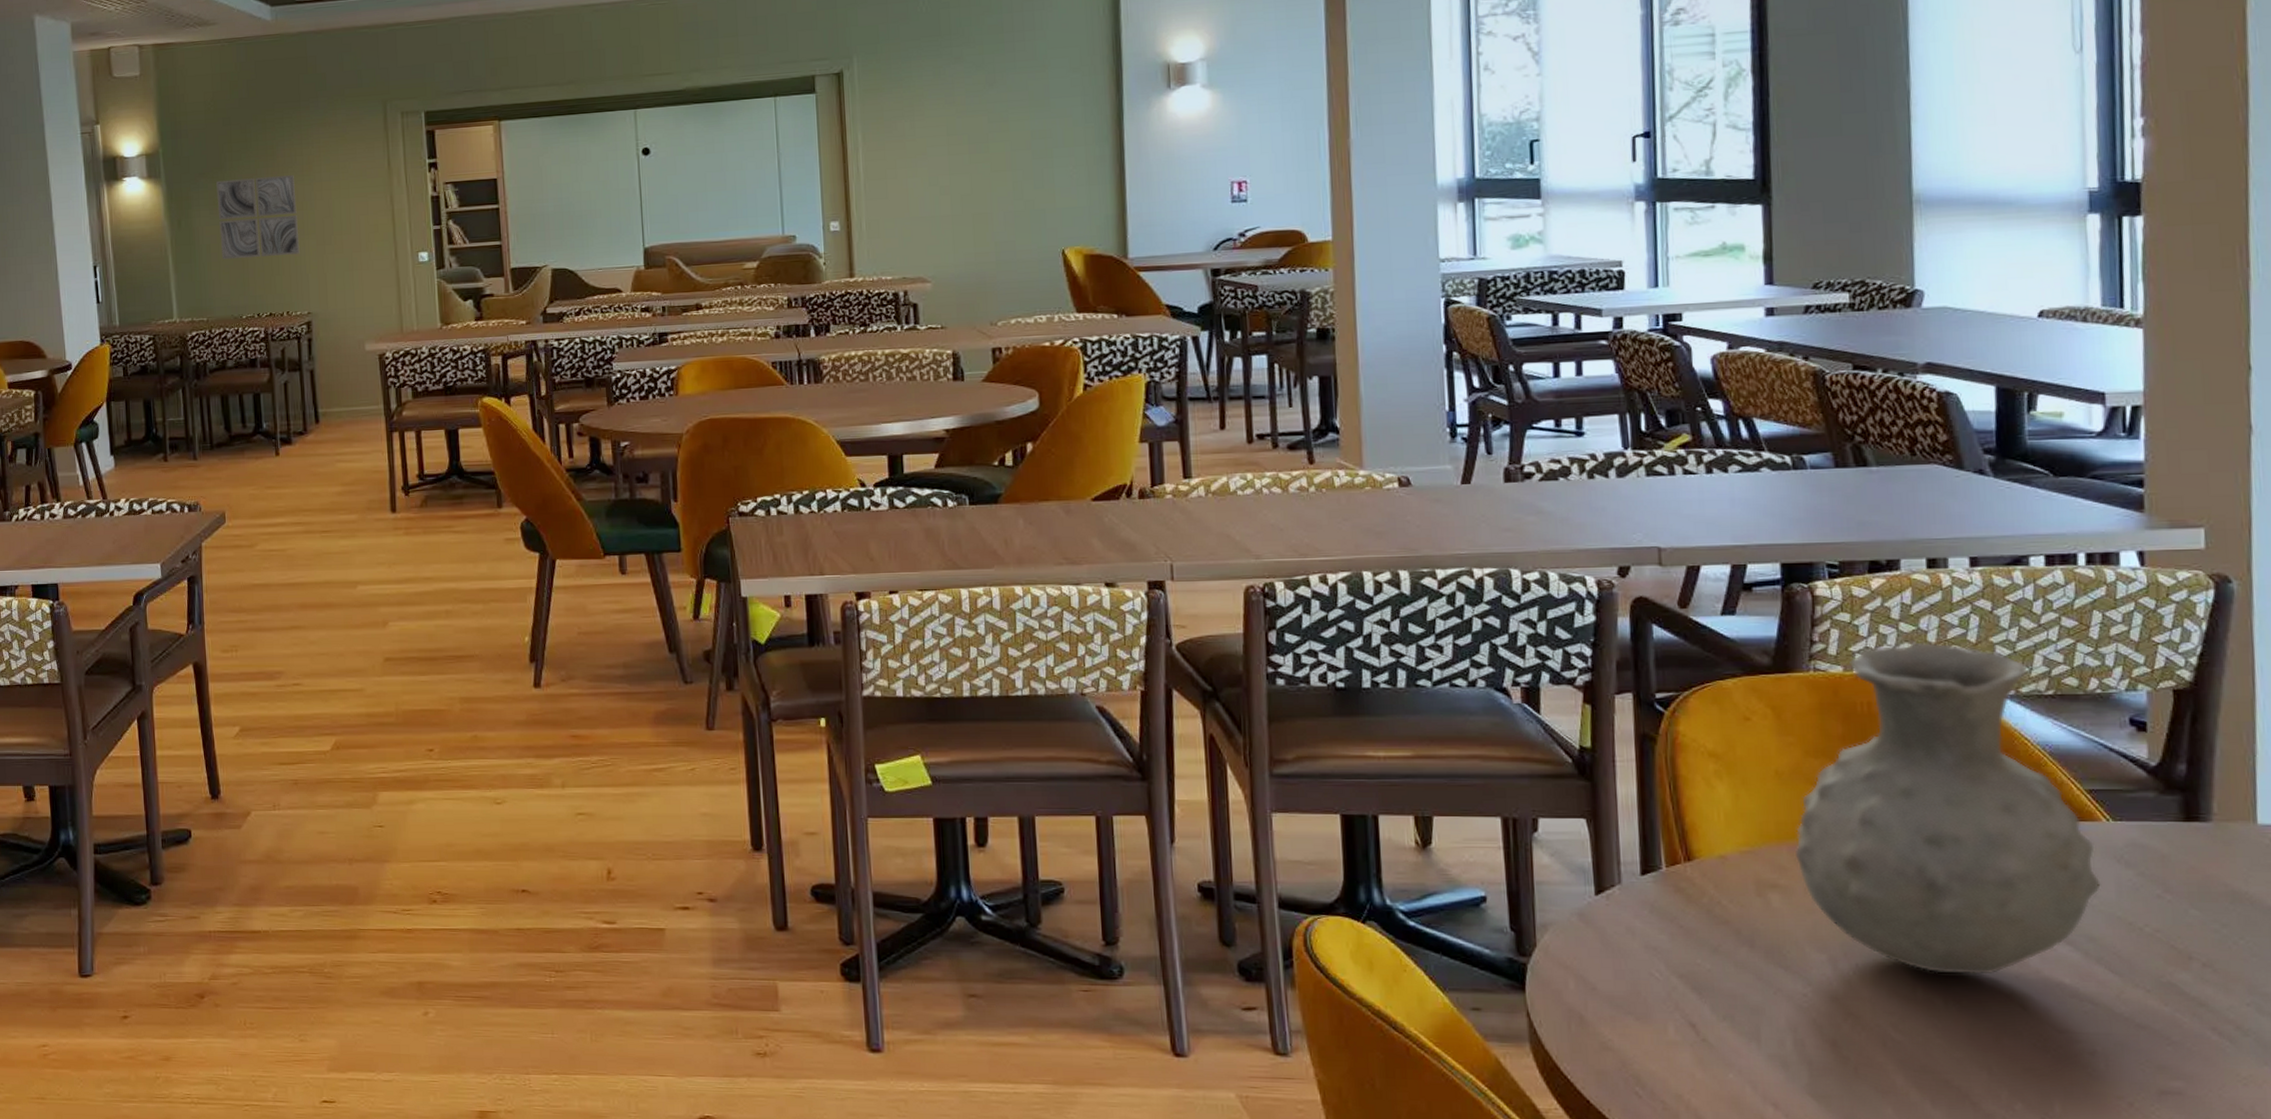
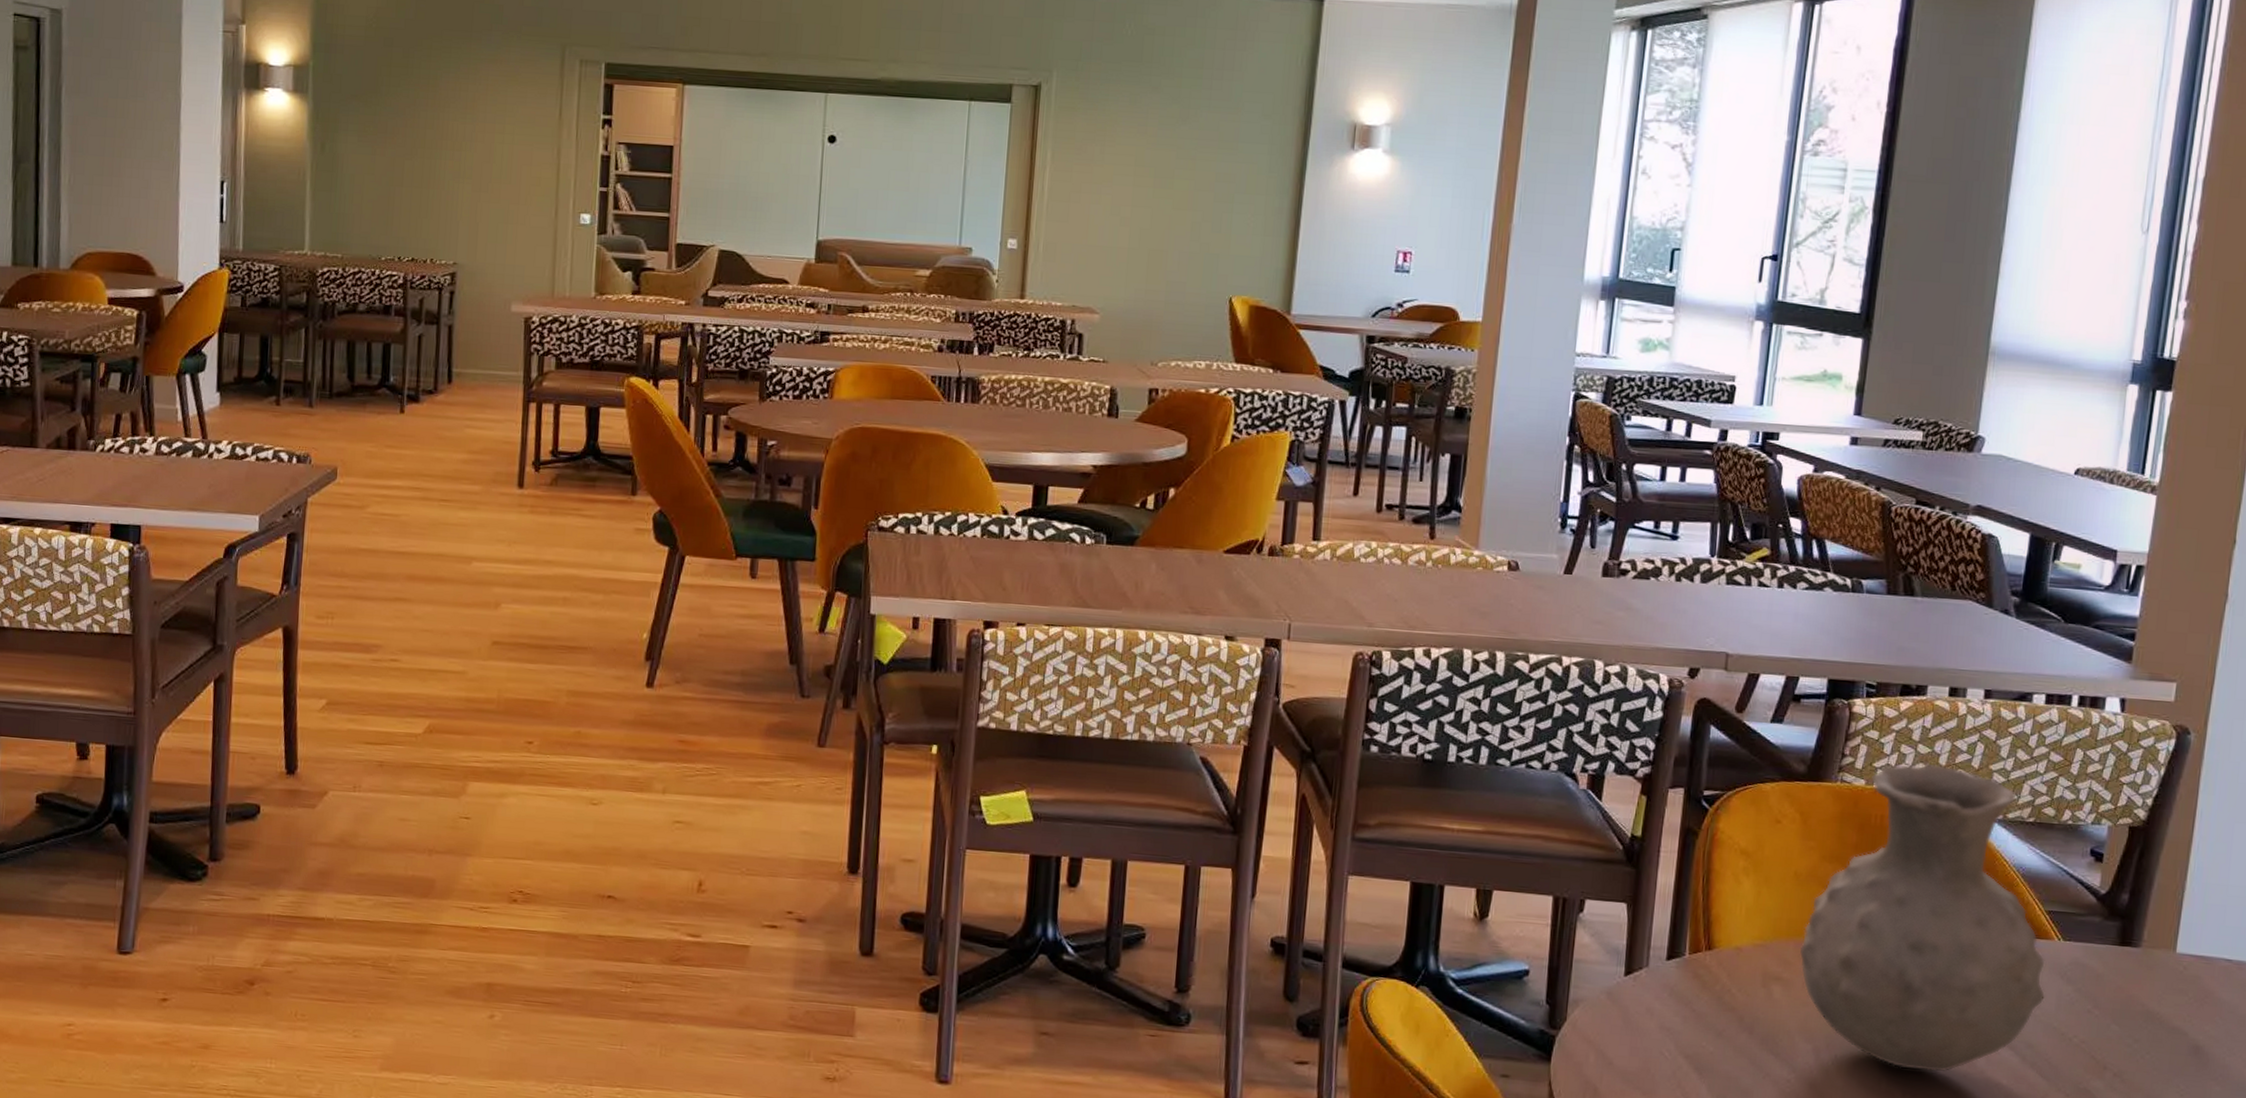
wall art: present [216,175,300,260] -> none [366,106,456,198]

